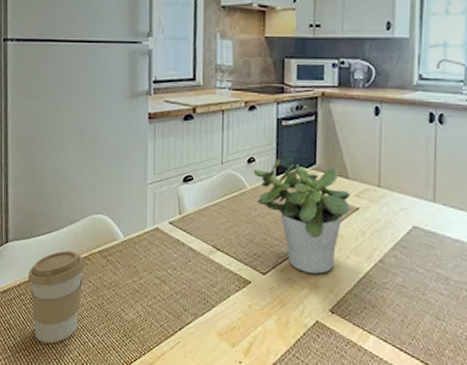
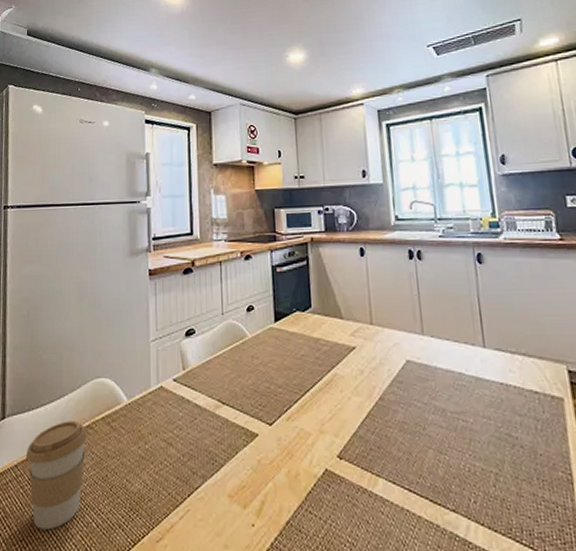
potted plant: present [253,159,350,274] -> none [253,305,347,419]

